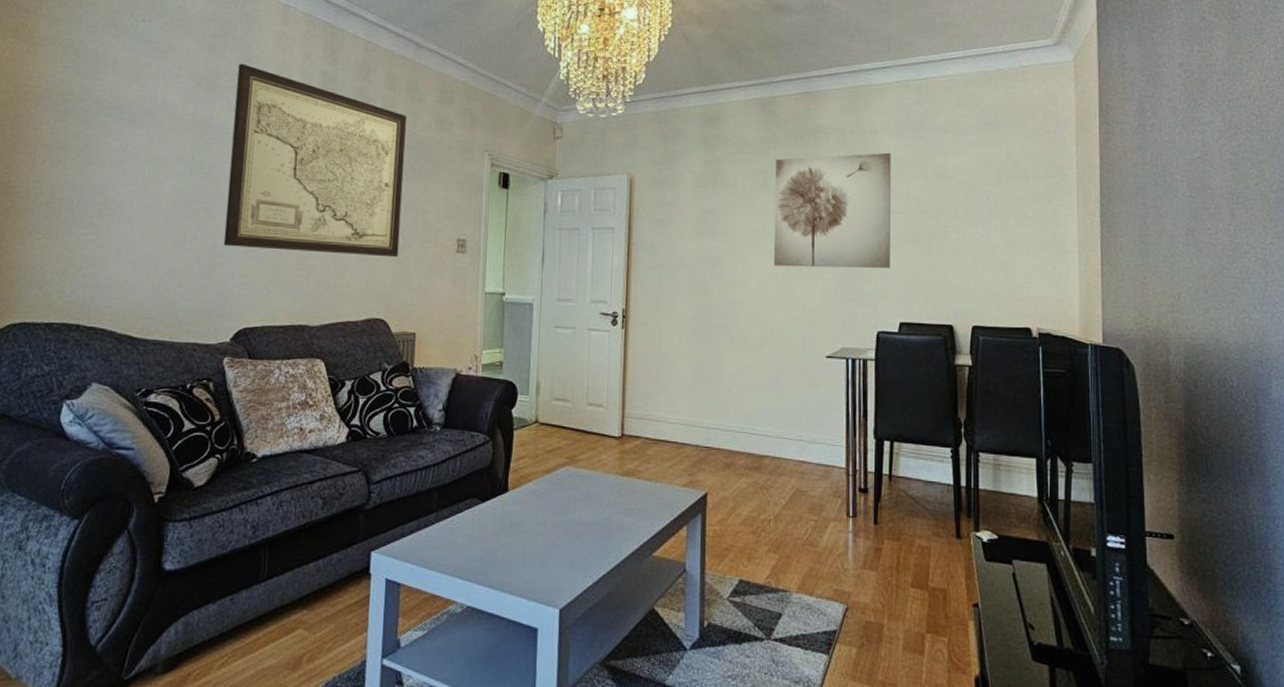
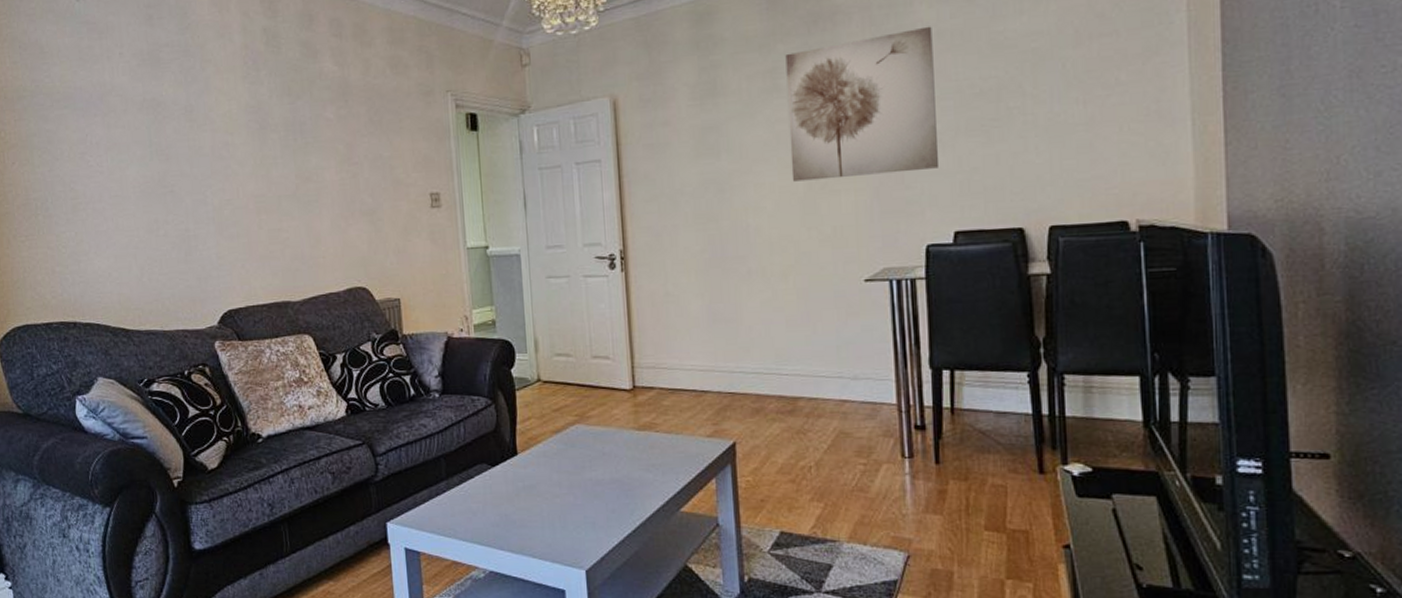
wall art: present [223,63,408,258] -> none [178,31,371,229]

